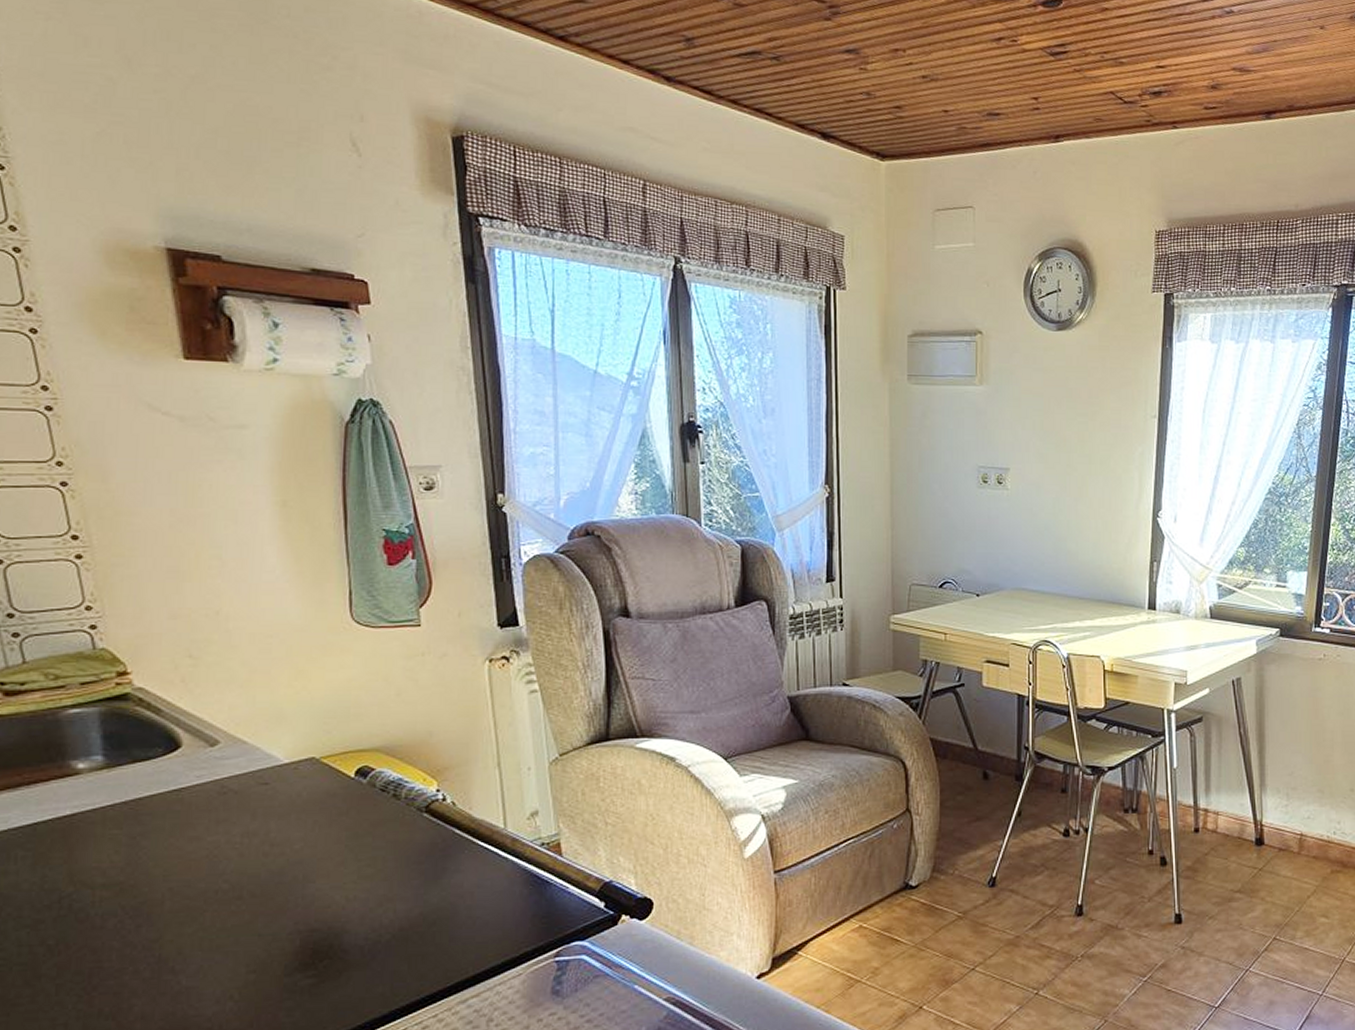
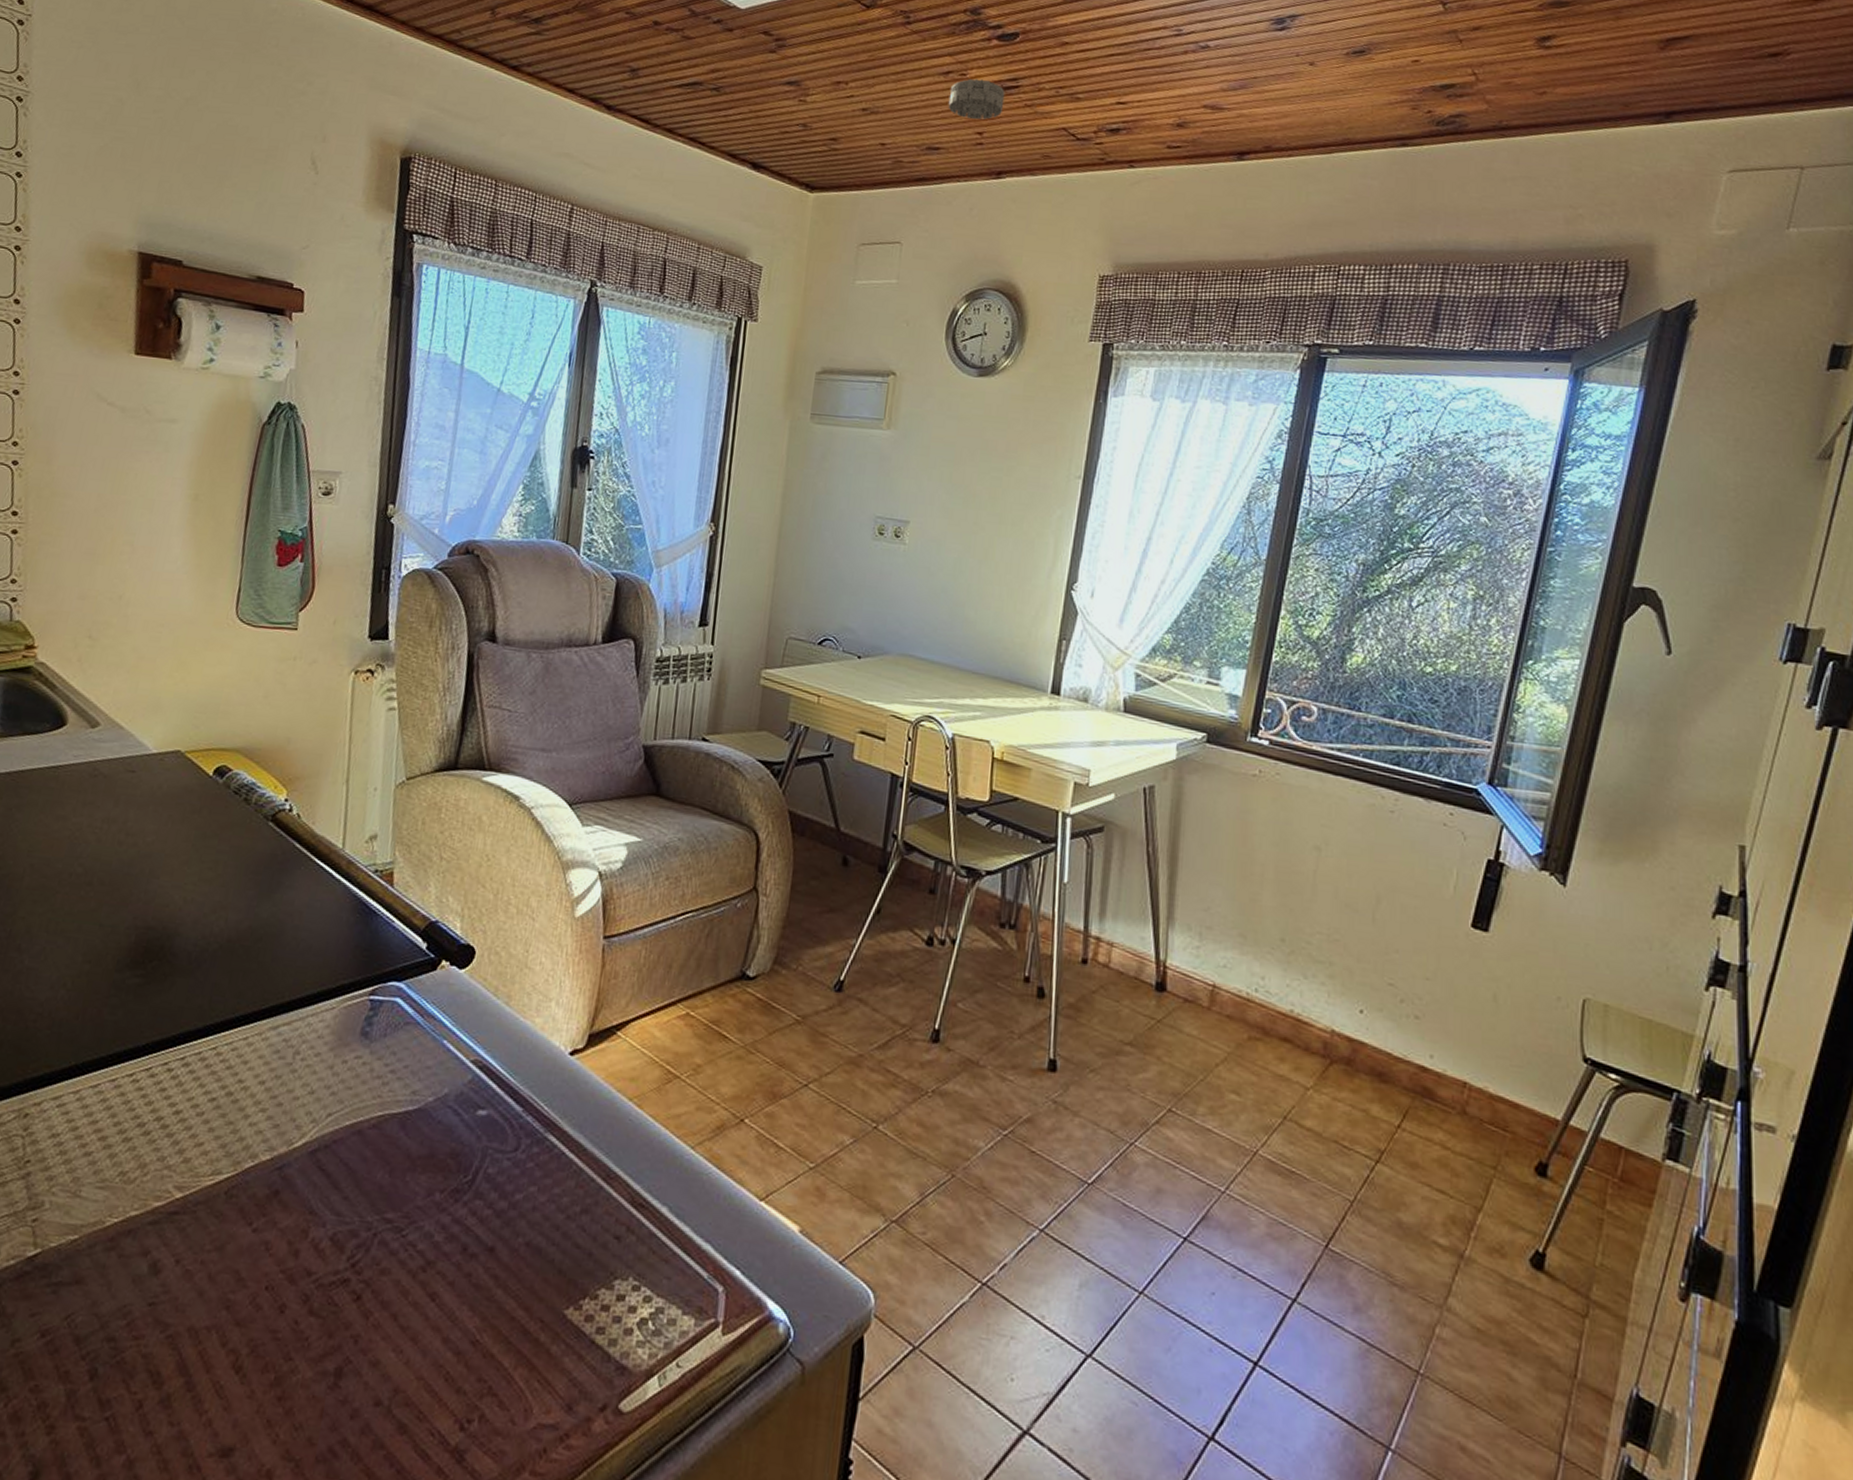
smoke detector: none [1003,44,1055,86] -> present [948,78,1005,120]

